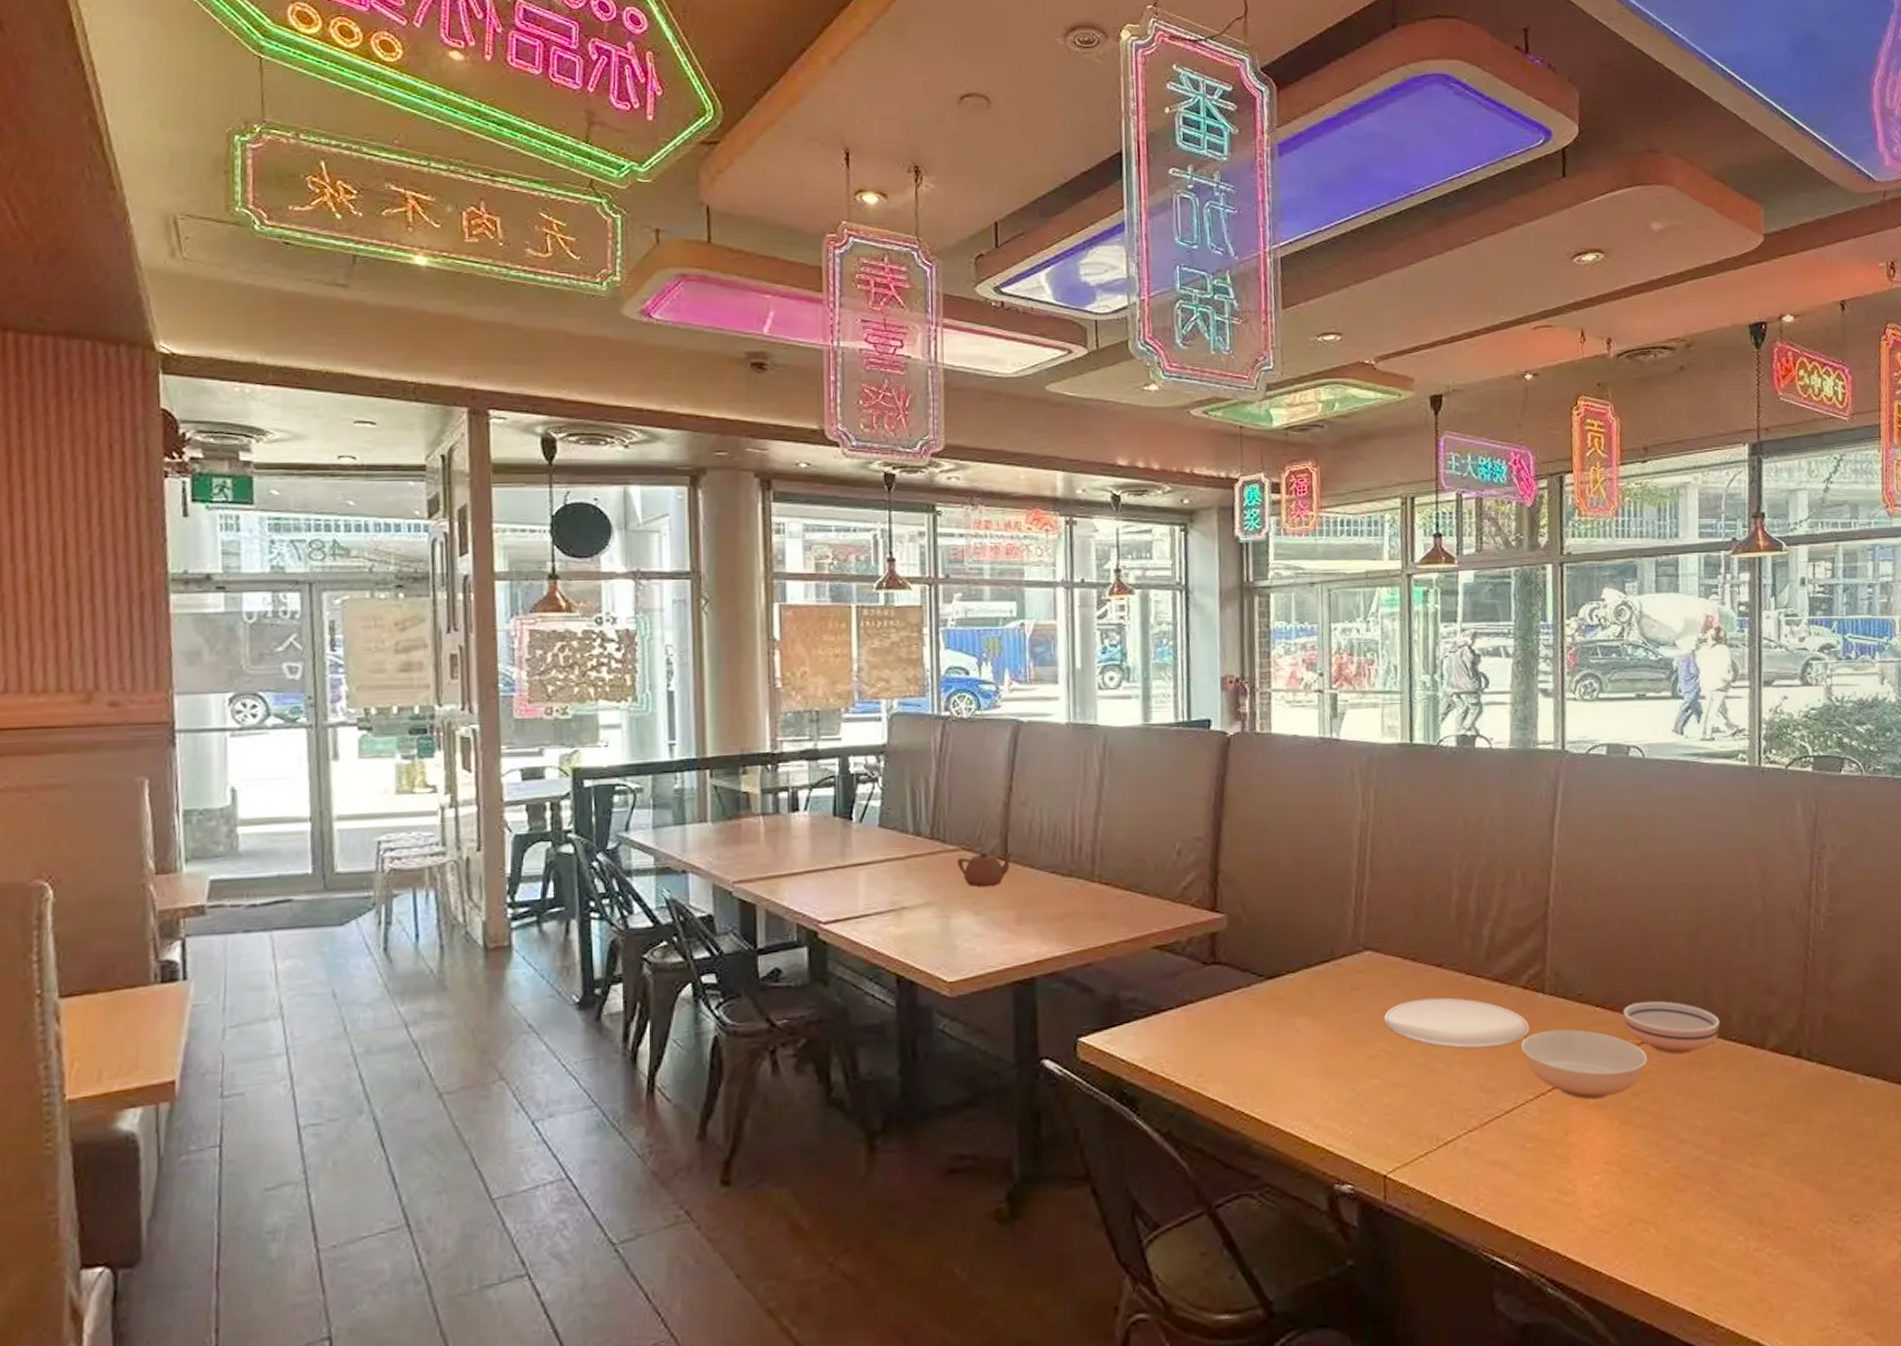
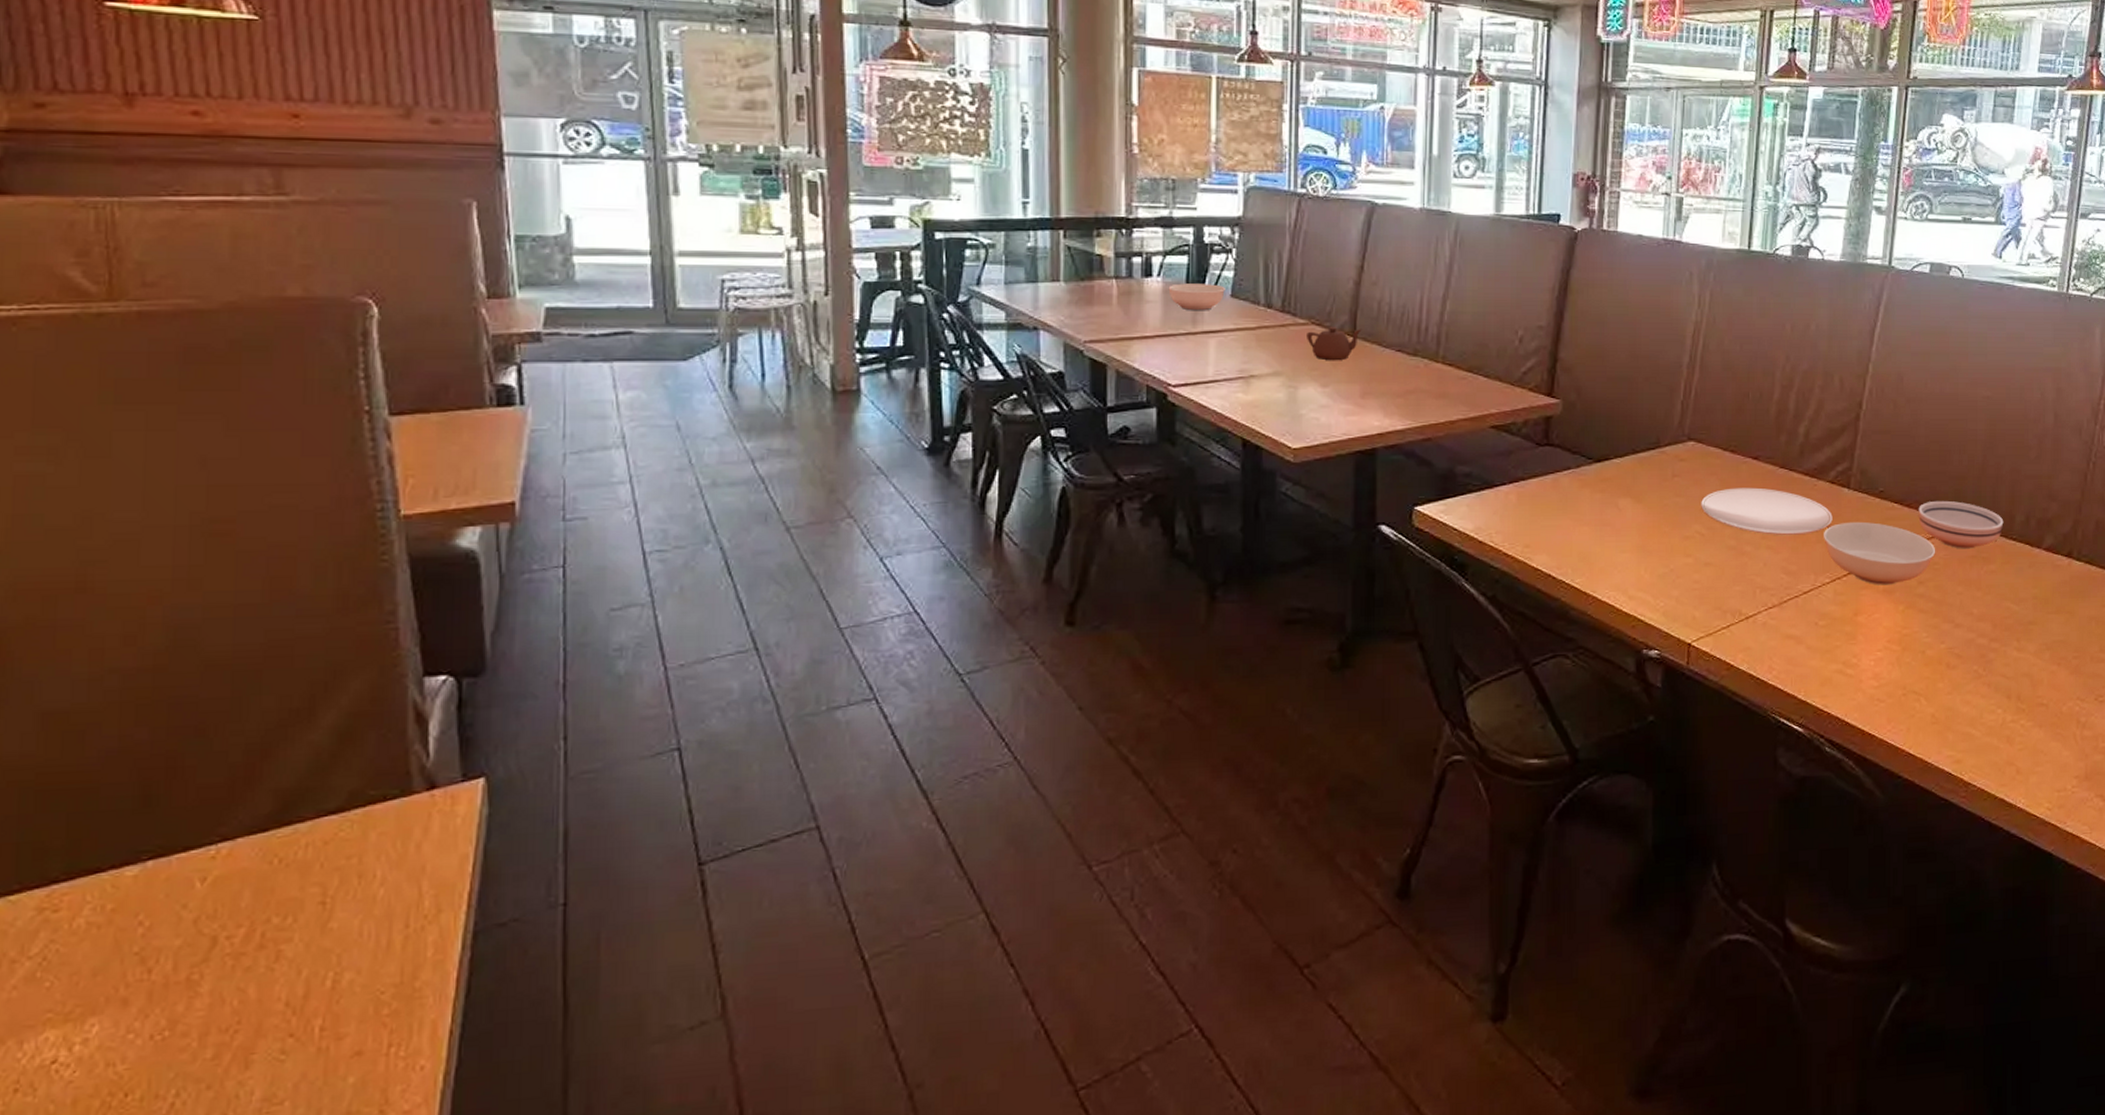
bowl: none [815,814,873,844] -> present [1168,283,1225,311]

